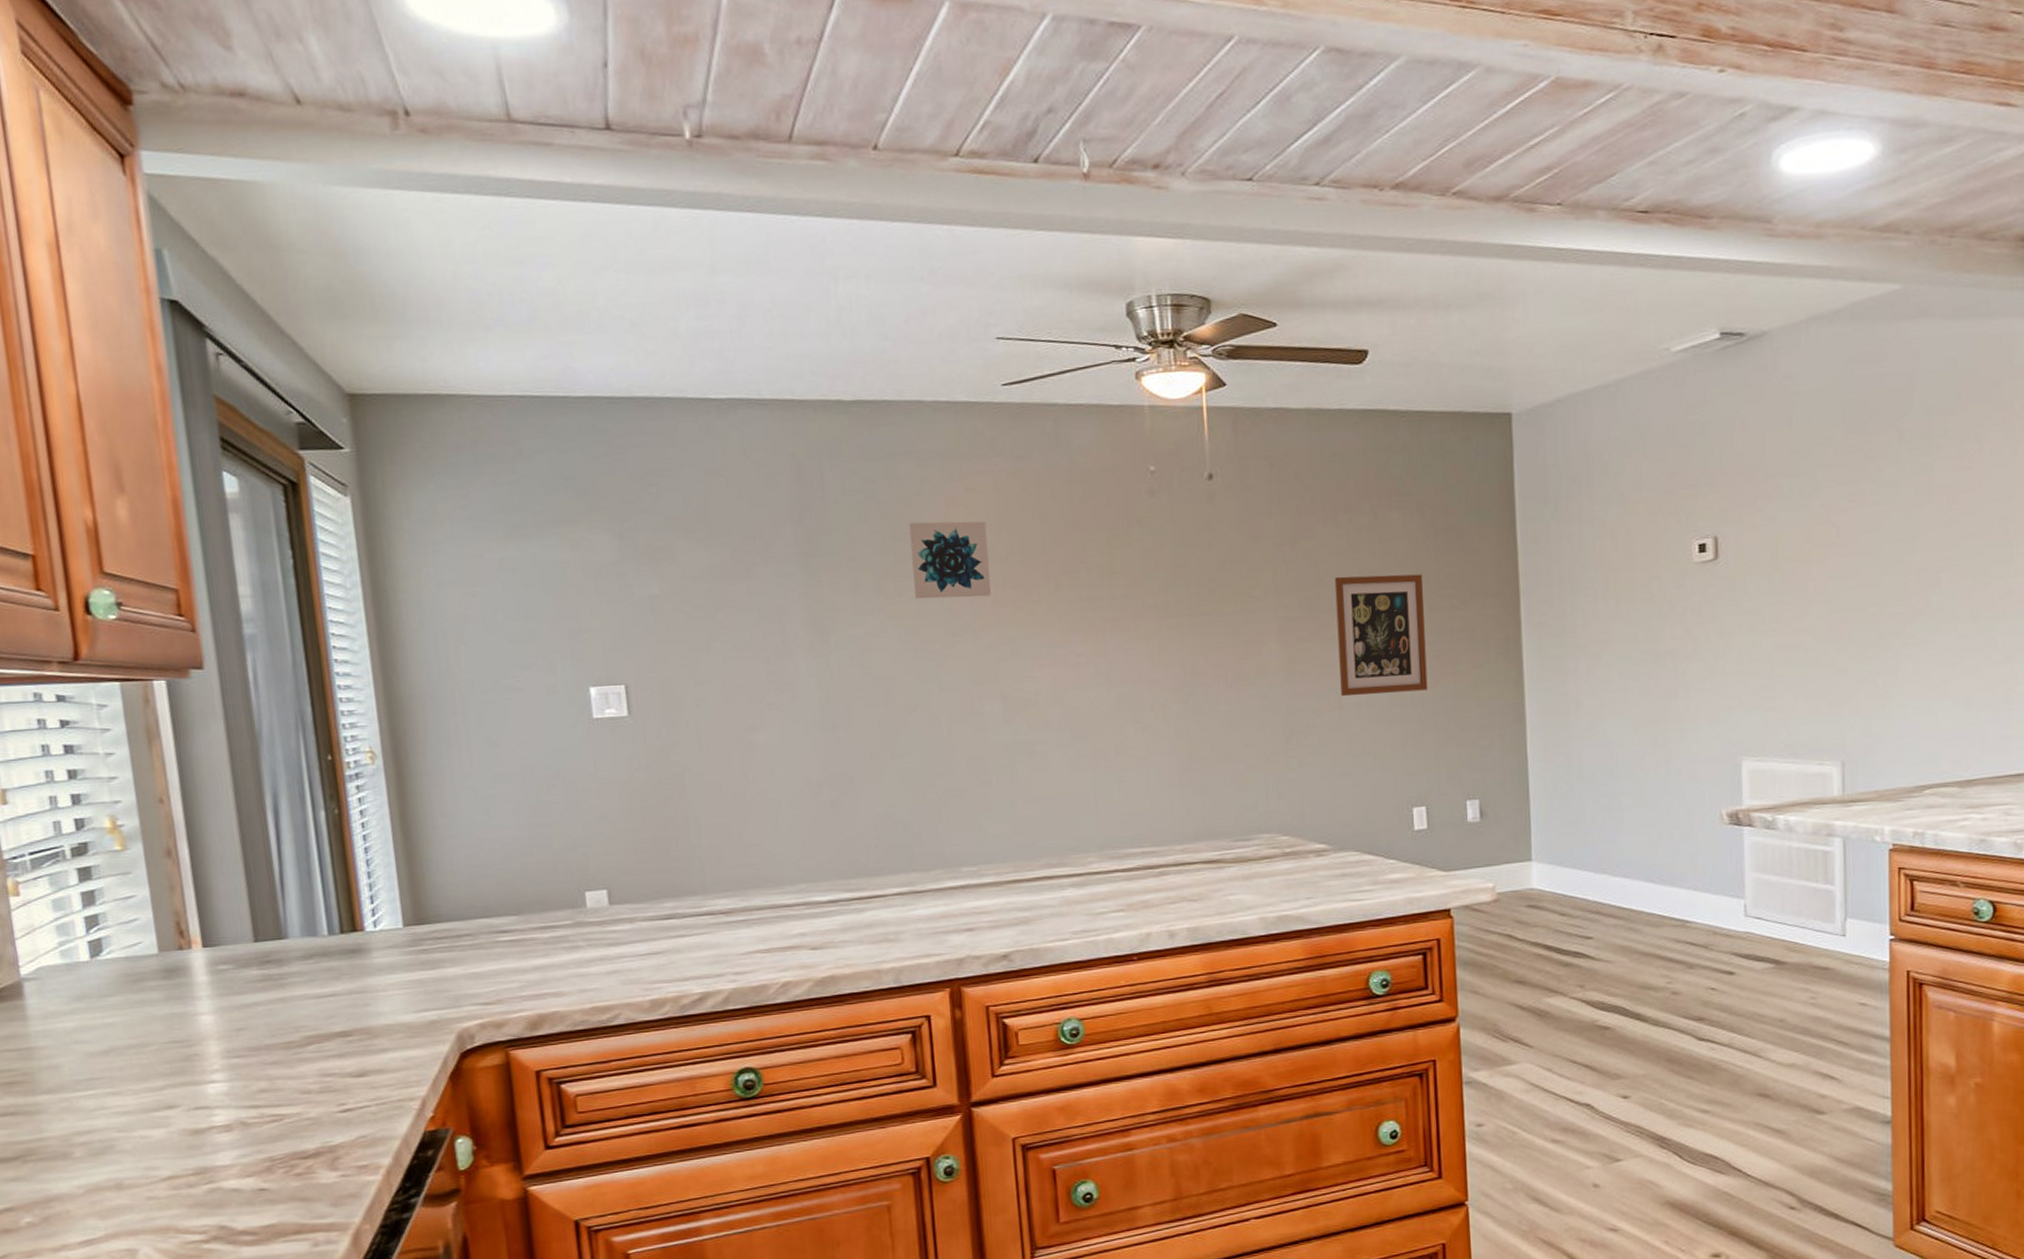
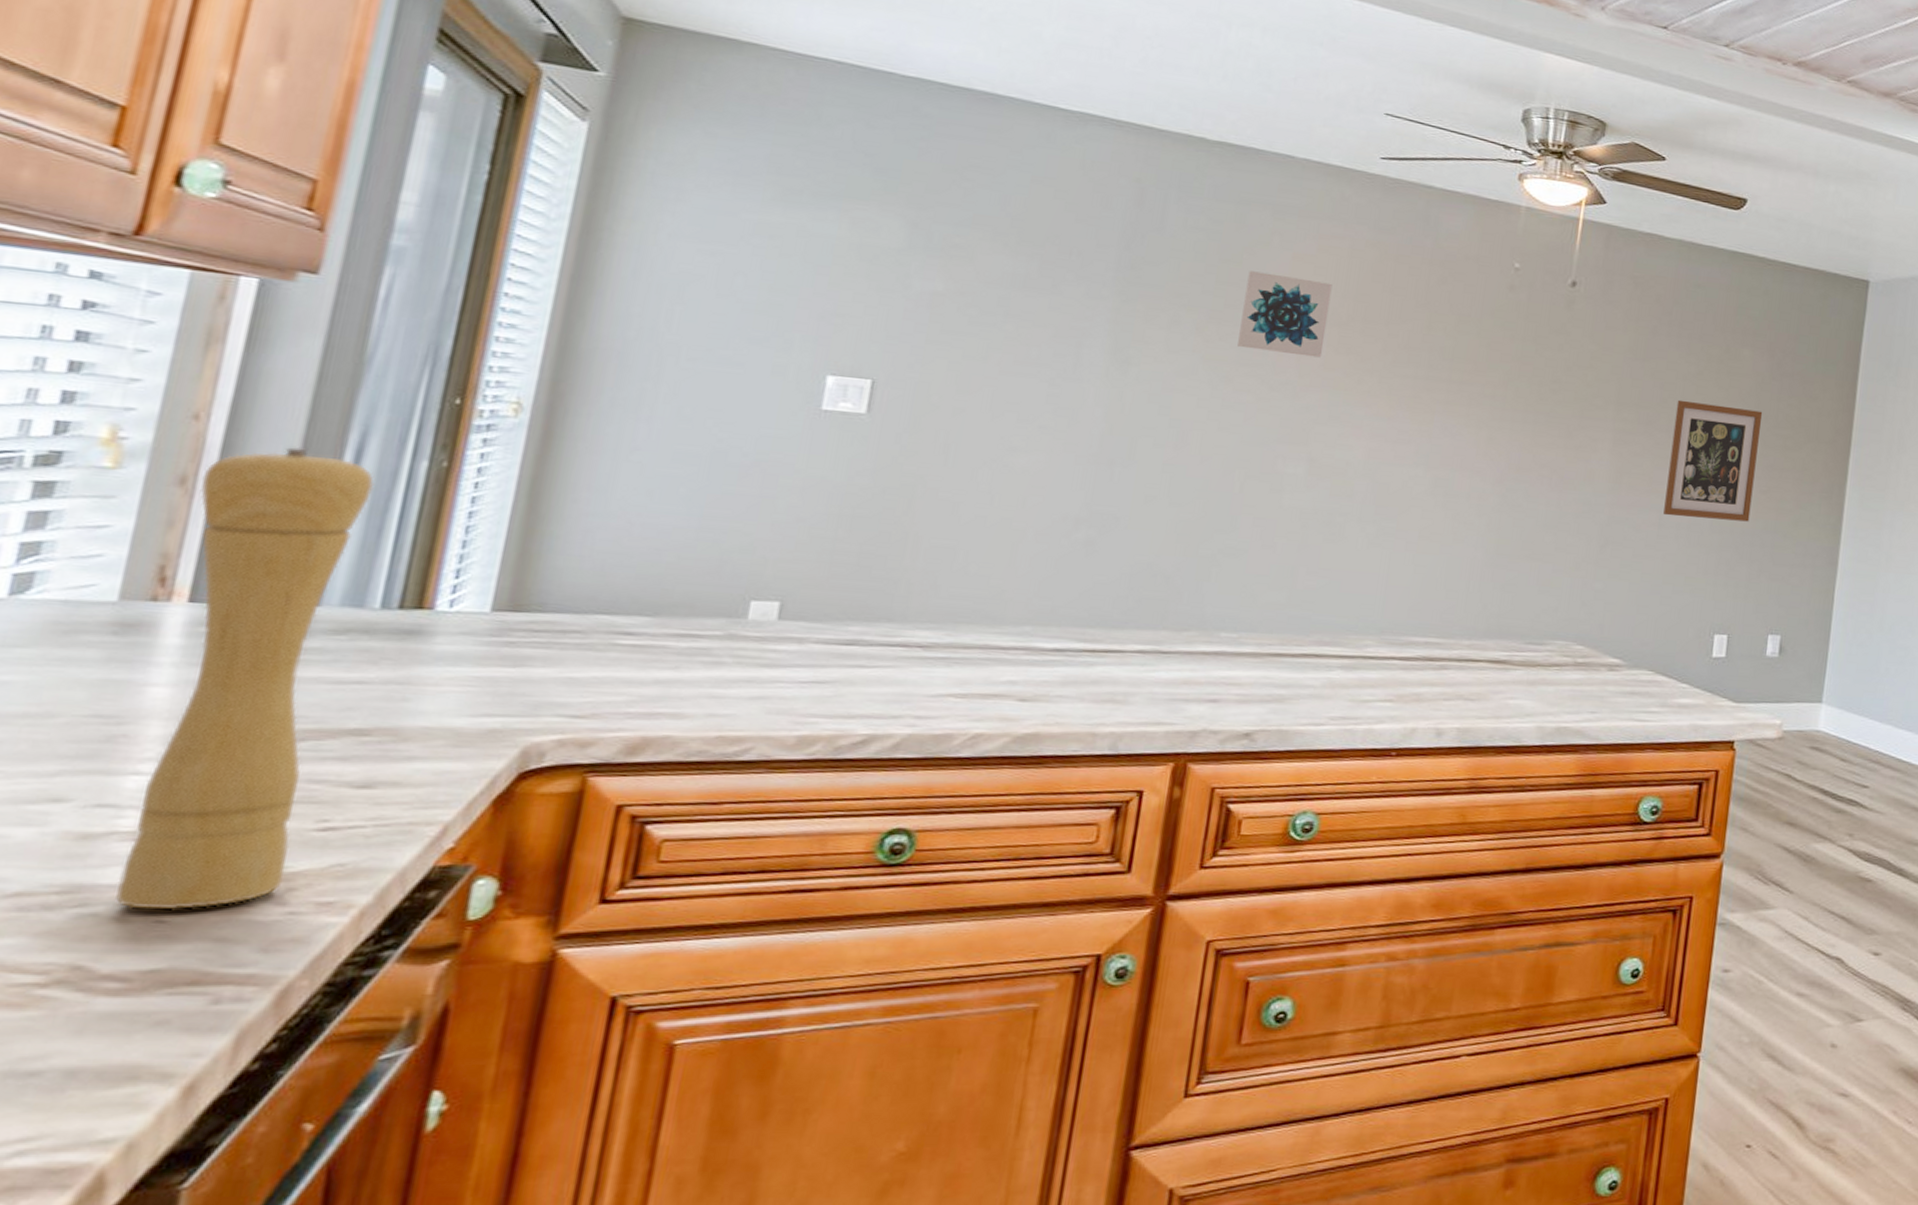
pepper mill: none [180,814,330,1182] -> present [116,447,375,911]

